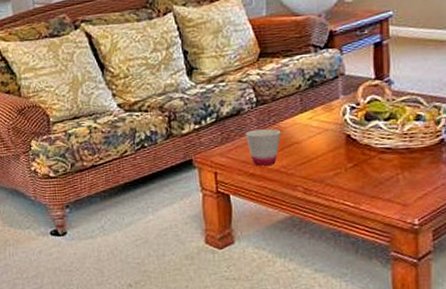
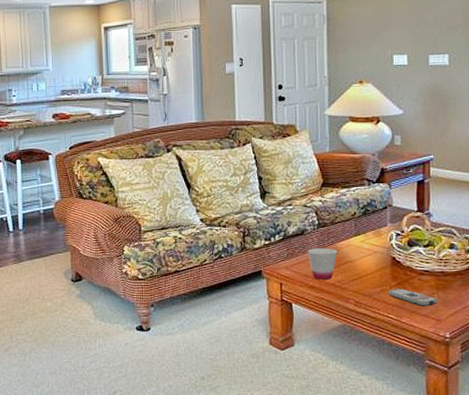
remote control: none [344,171,403,190] -> present [389,289,438,306]

